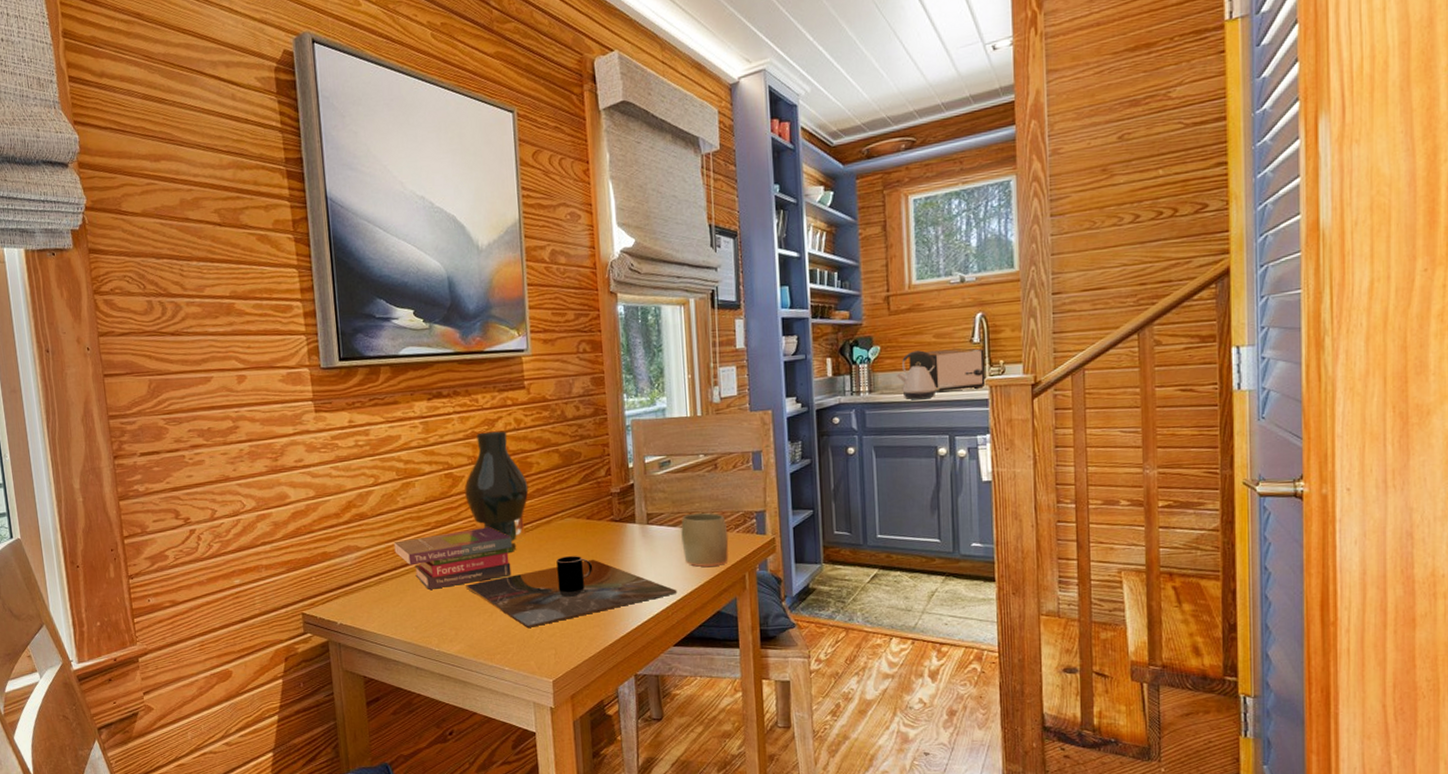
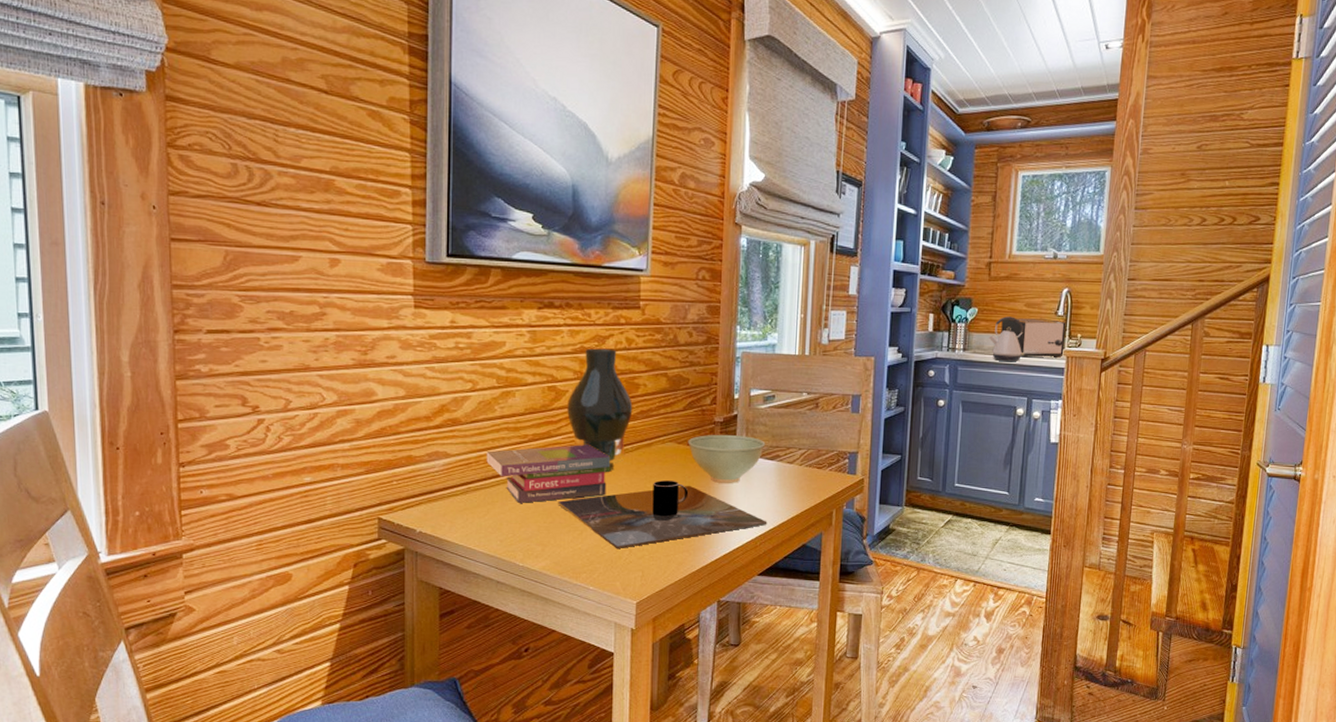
bowl: none [586,504,666,555] -> present [688,434,766,483]
mug: present [681,512,729,567] -> none [777,448,822,501]

